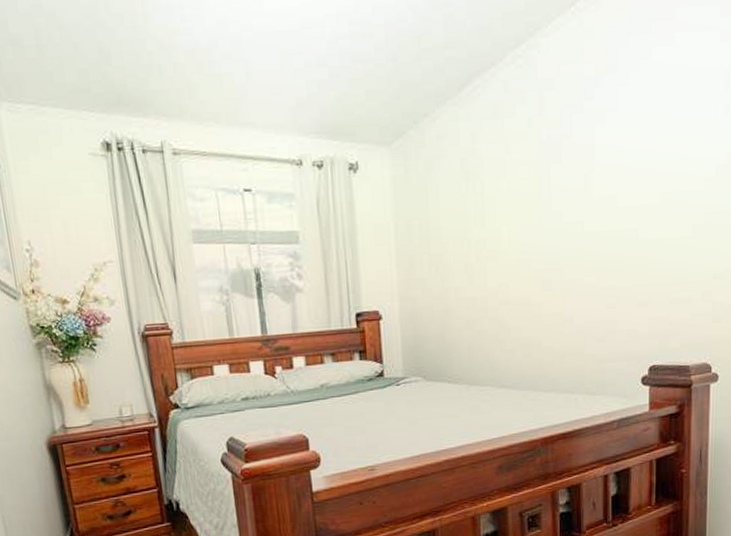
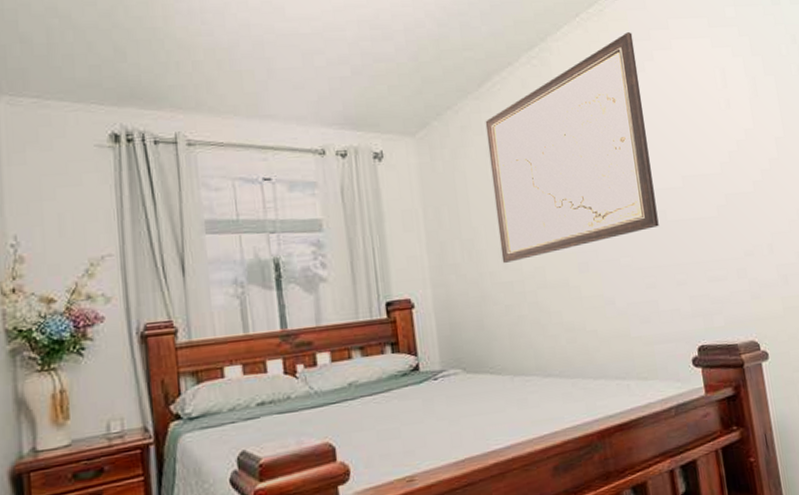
wall art: none [462,24,632,279] -> present [485,32,659,263]

